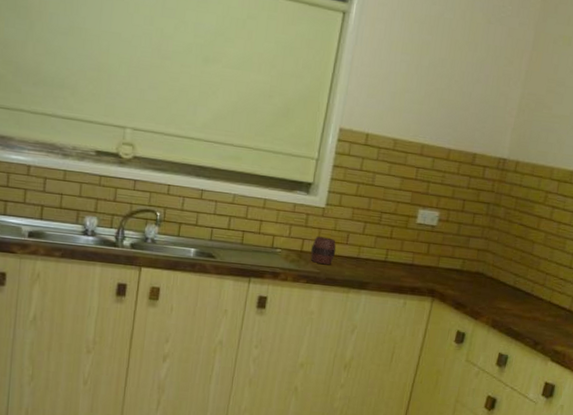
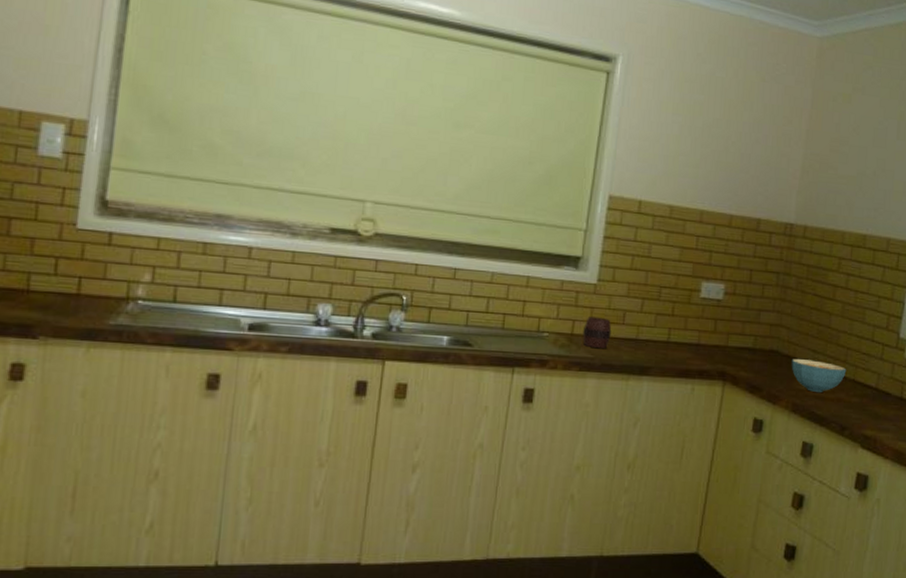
cereal bowl: none [494,281,544,311] -> present [791,359,847,392]

